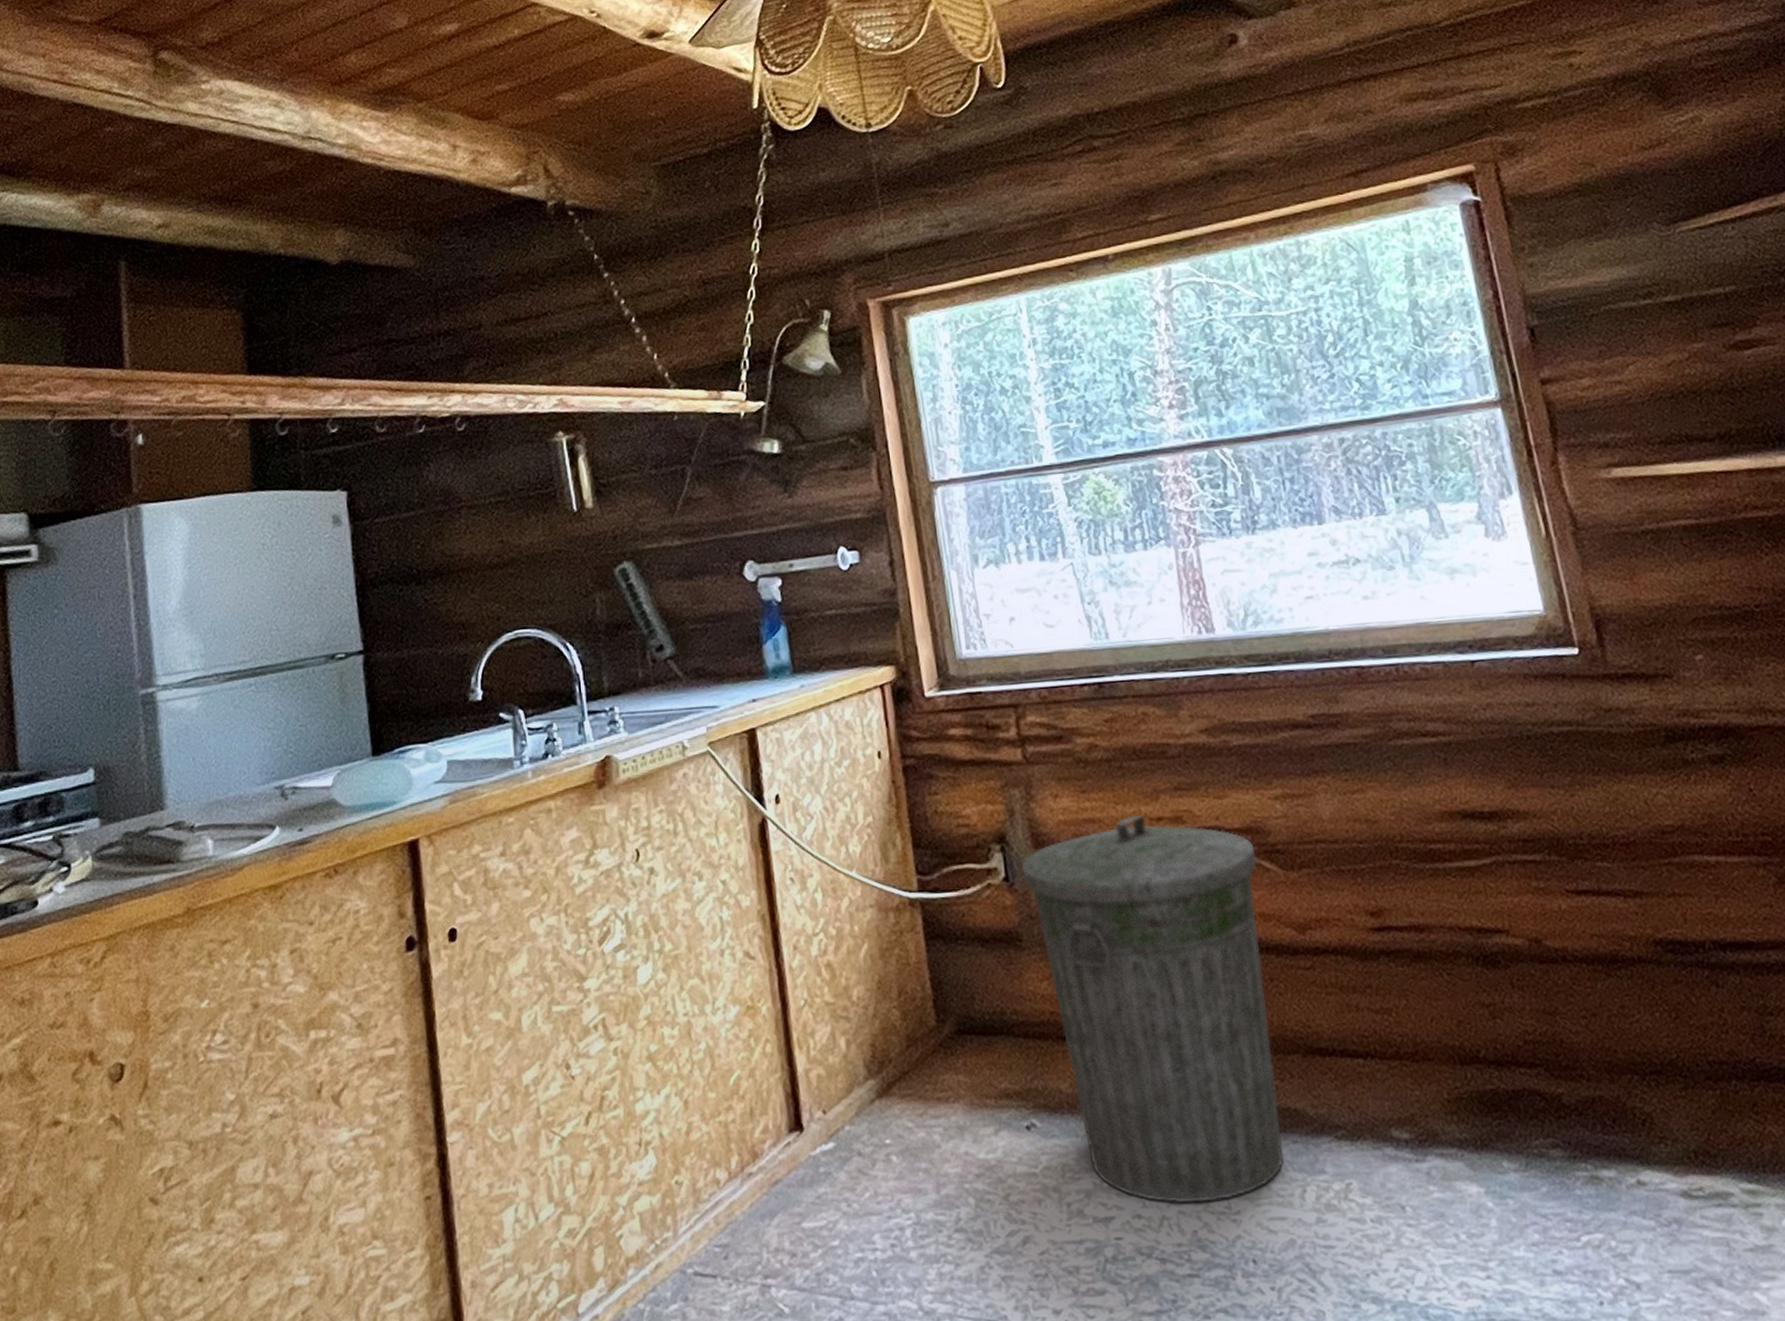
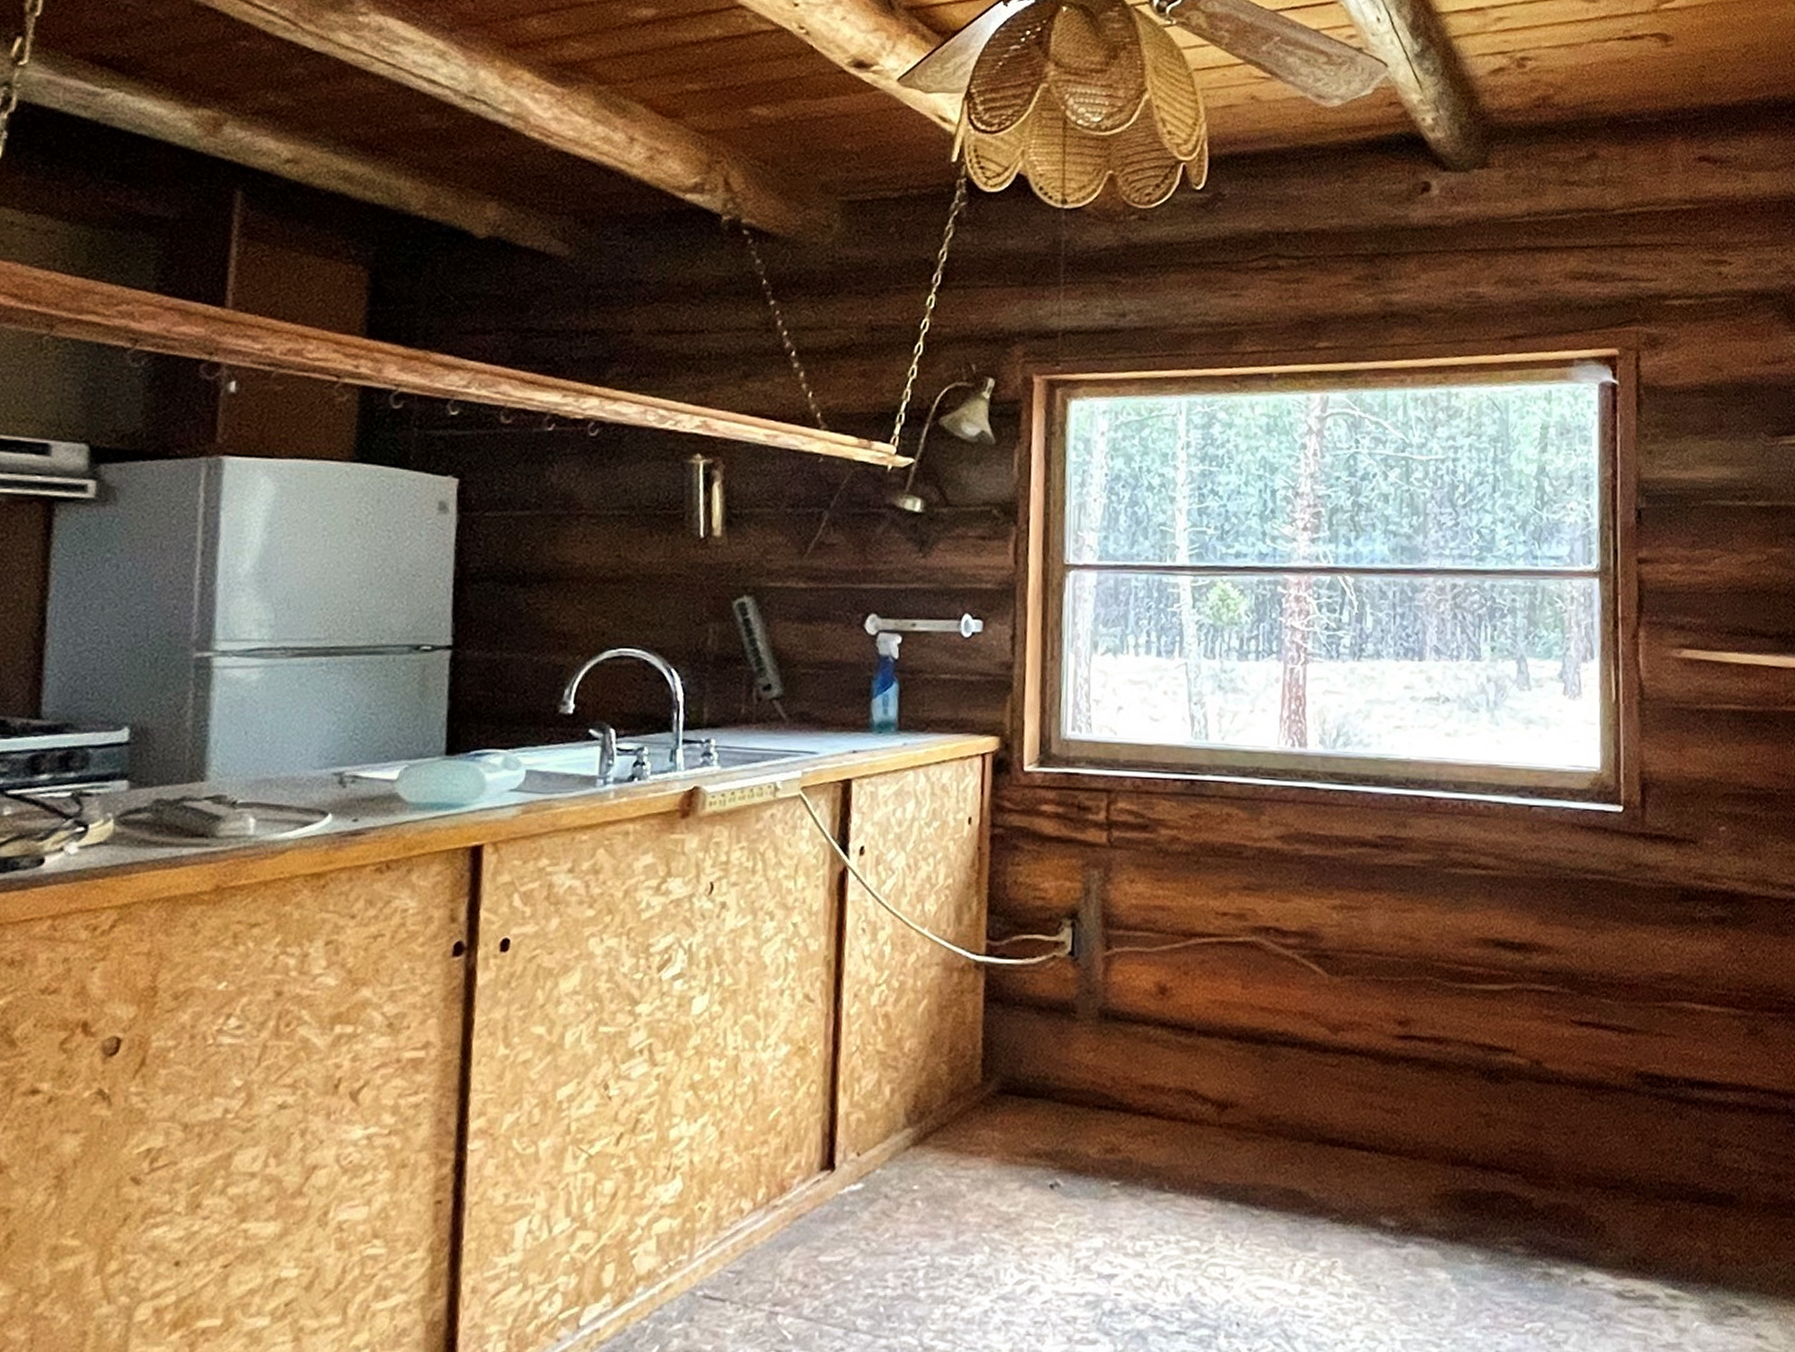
trash can: present [1022,815,1284,1204] -> none [1088,907,1307,1268]

